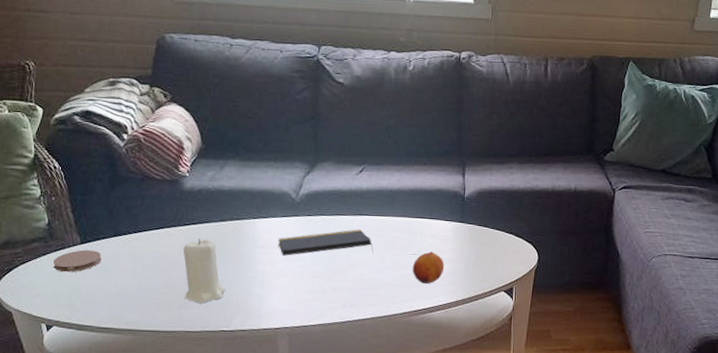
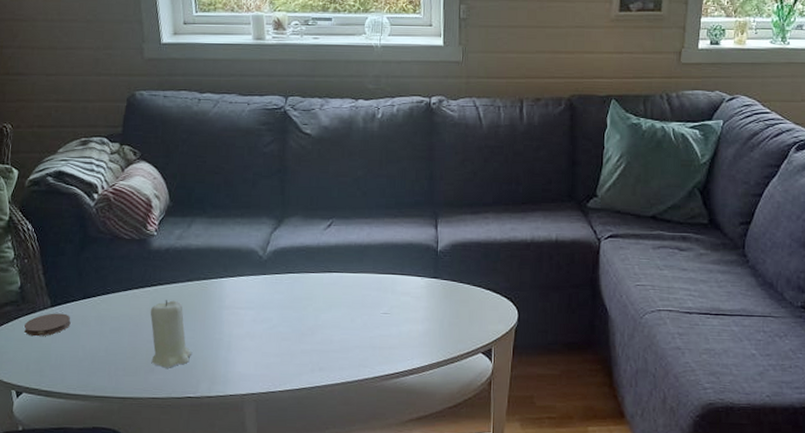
notepad: present [278,229,373,256] -> none [245,287,343,317]
fruit: present [412,251,445,284] -> none [383,310,418,345]

